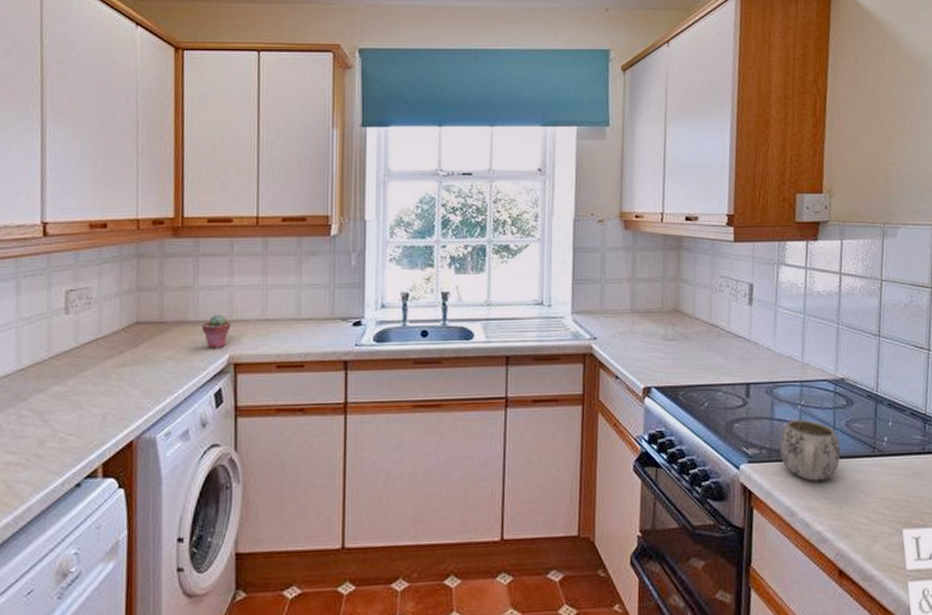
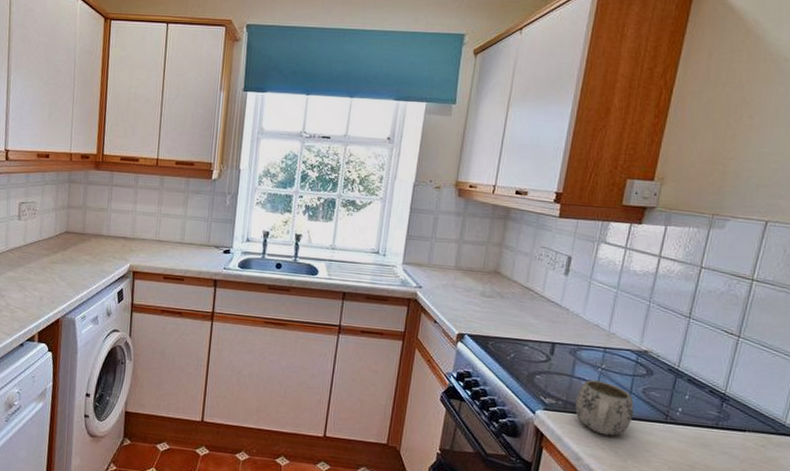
potted succulent: present [201,313,231,348] -> none [111,232,133,258]

